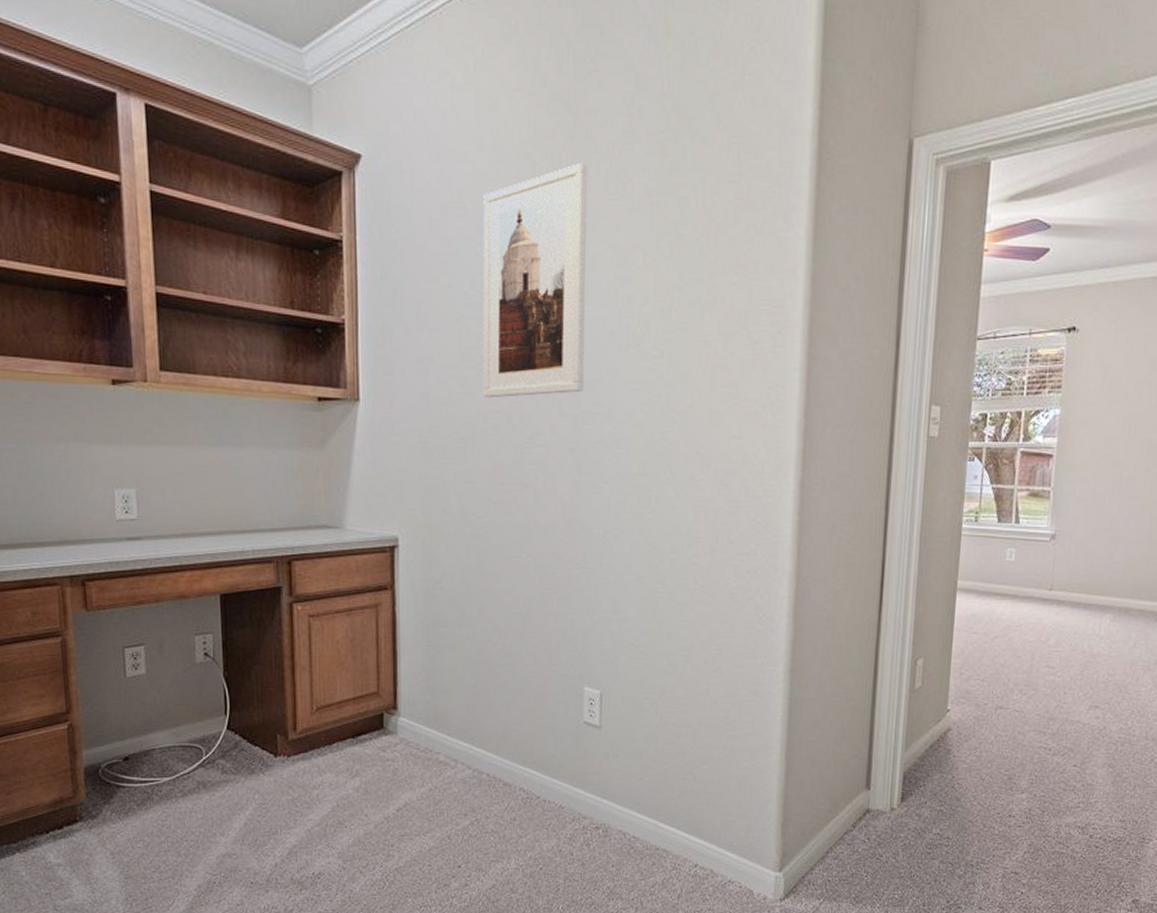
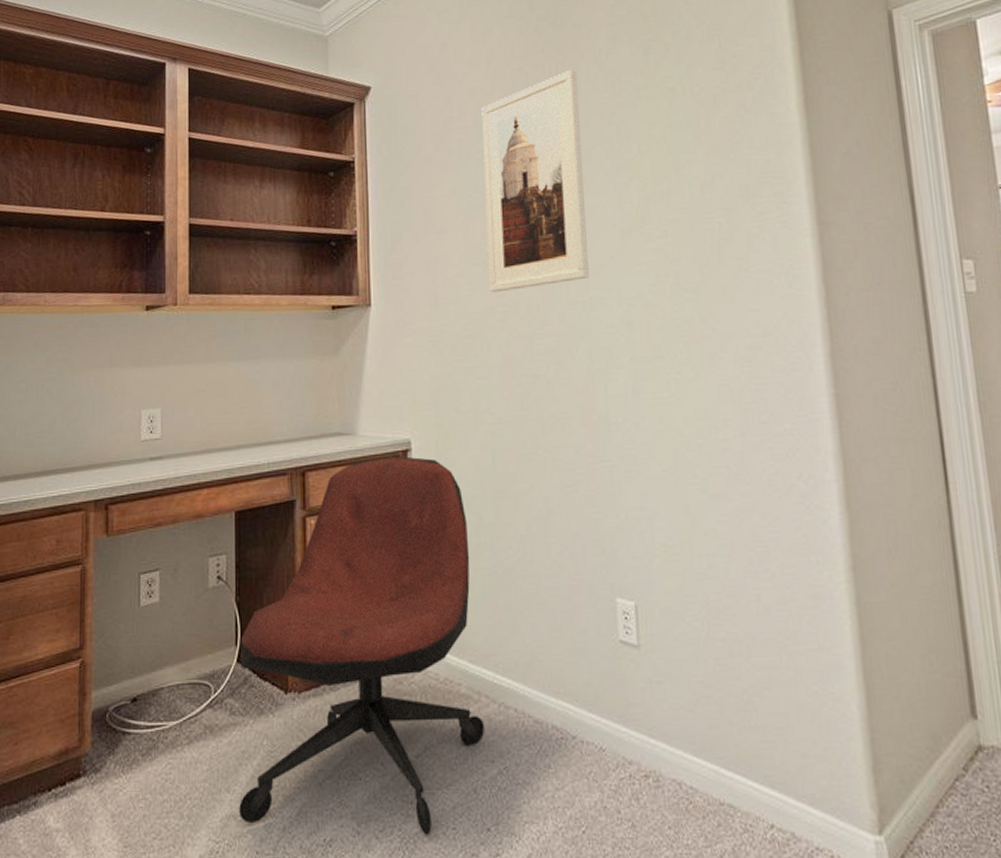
office chair: none [230,550,460,871] -> present [239,455,485,836]

